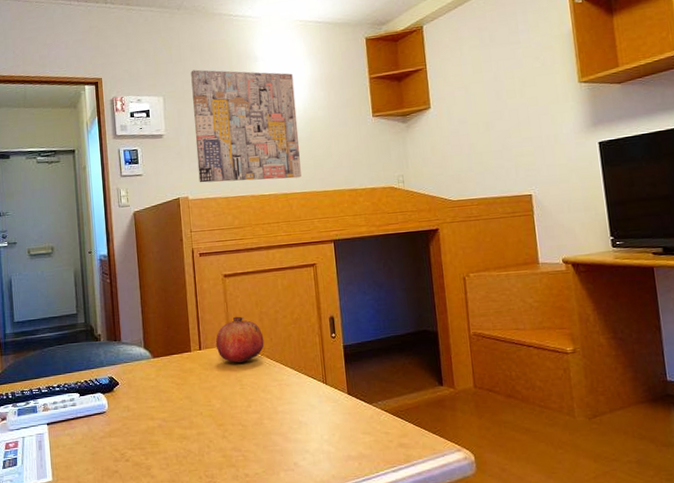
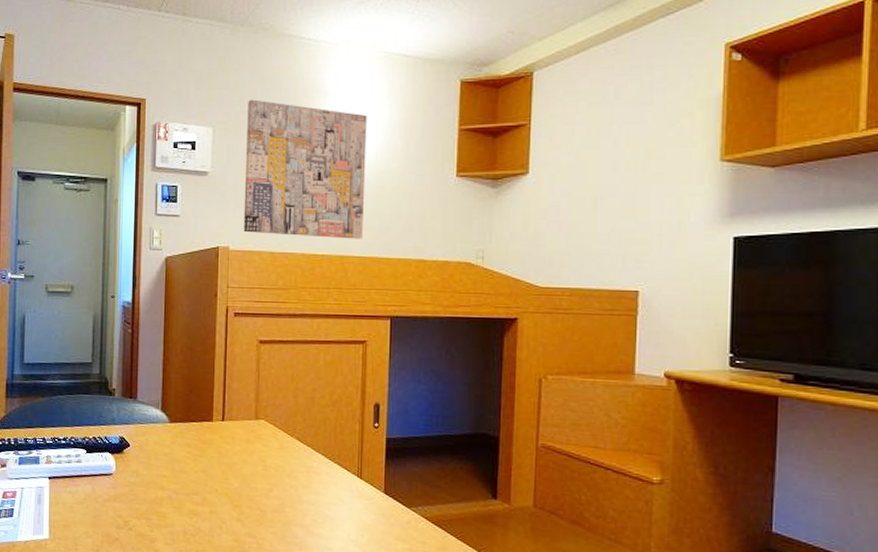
fruit: present [215,316,264,363] -> none [241,389,296,441]

